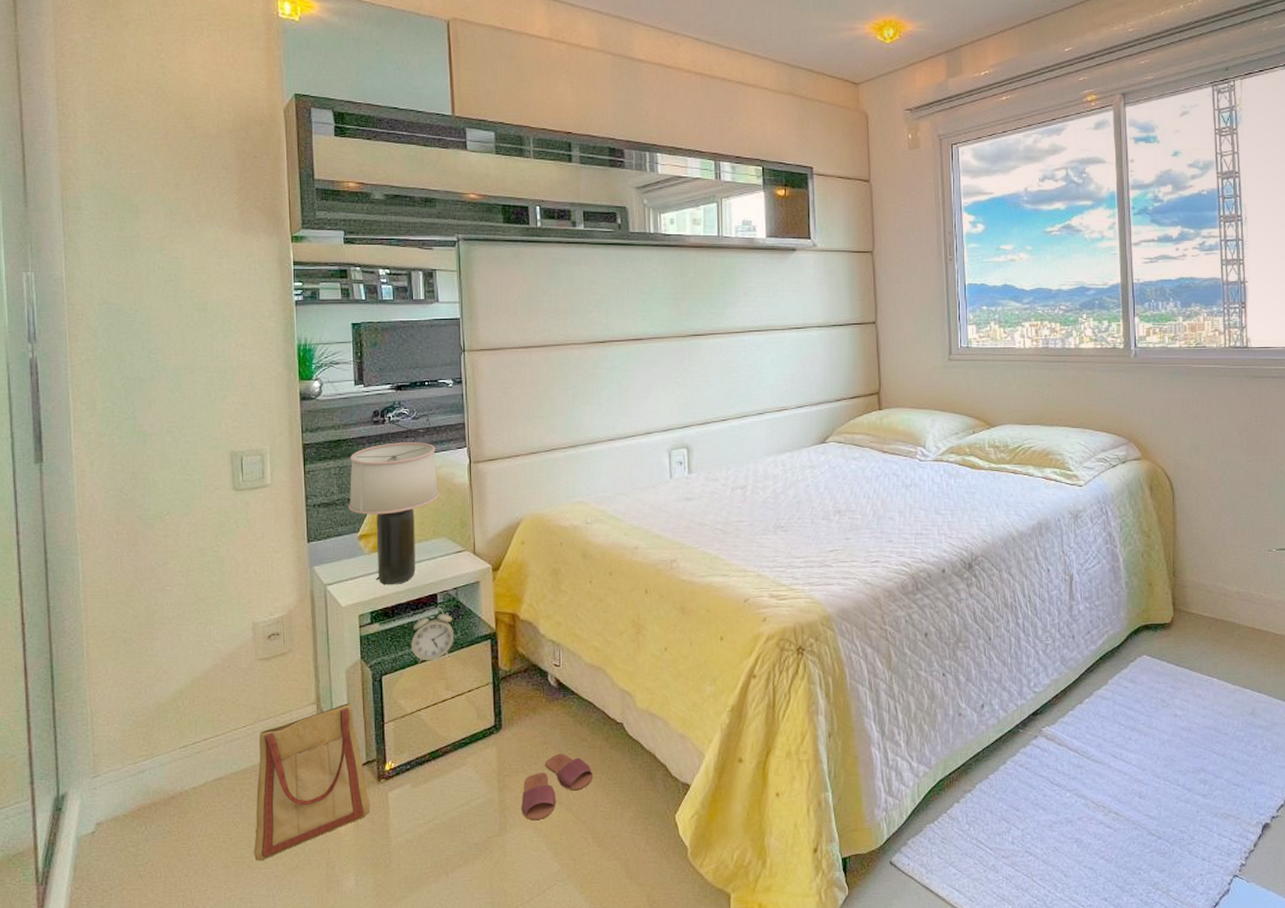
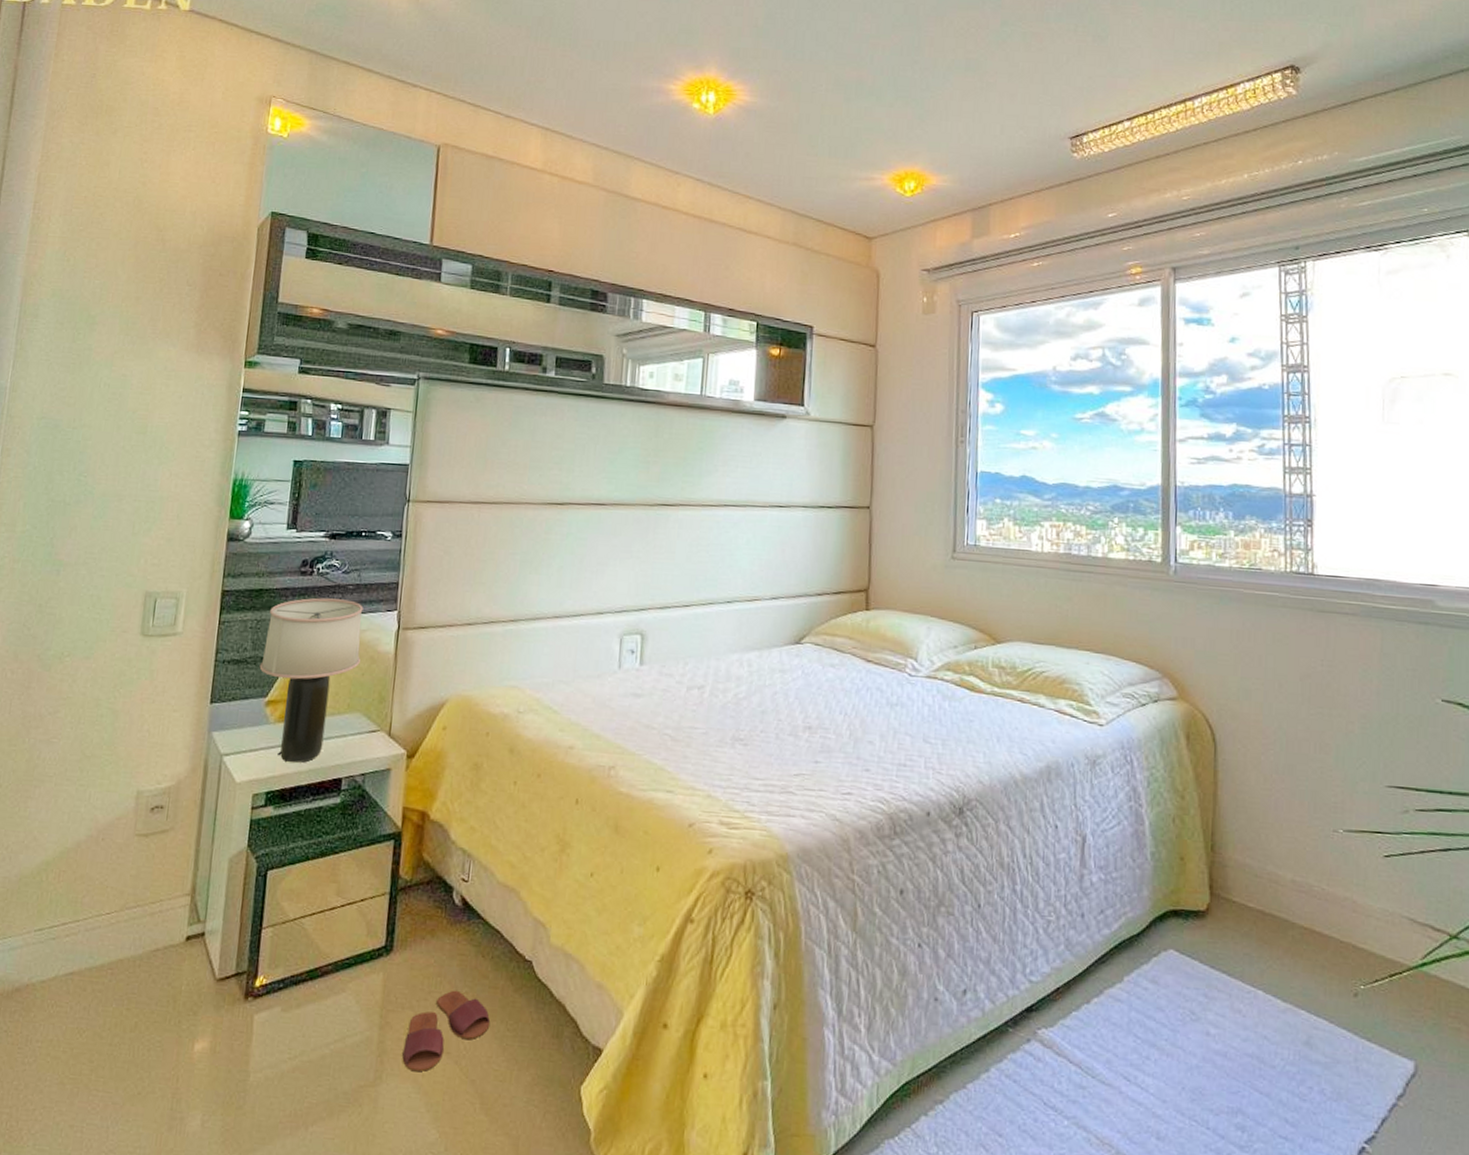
shopping bag: present [253,703,370,860] -> none [93,898,233,1081]
alarm clock: present [411,608,454,664] -> none [304,795,356,861]

